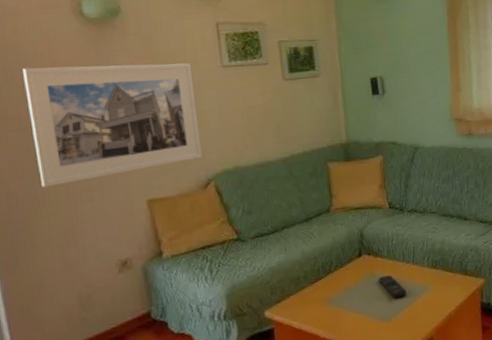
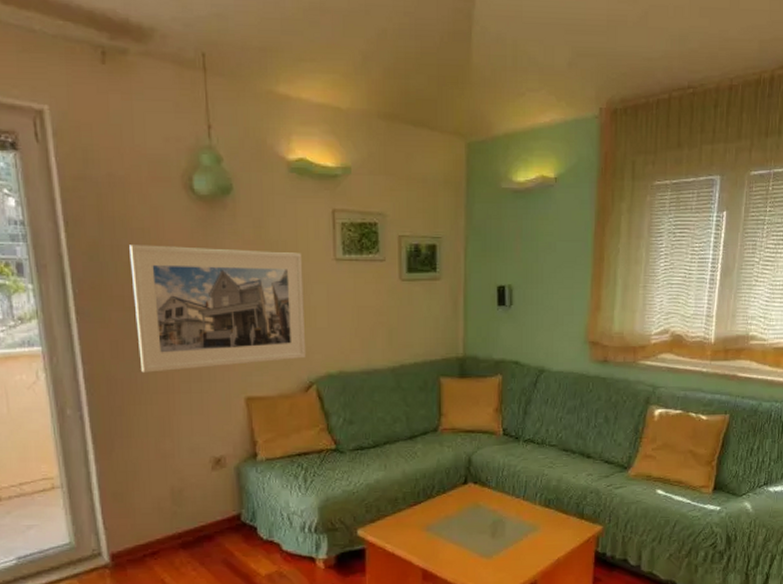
remote control: present [378,275,407,298] -> none [483,508,513,534]

